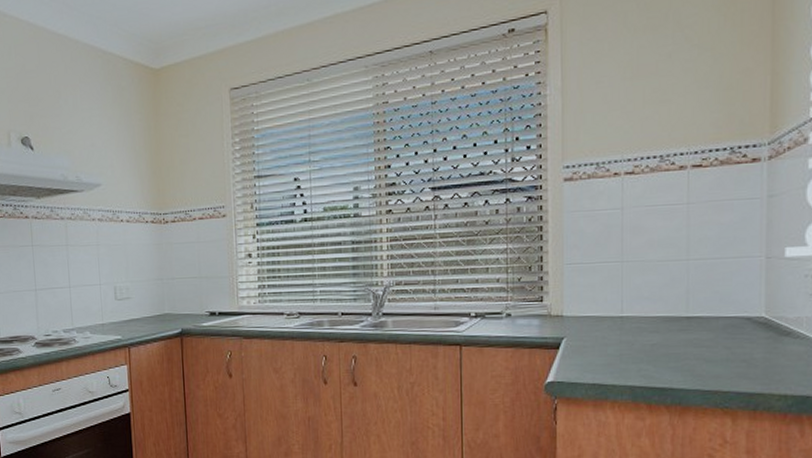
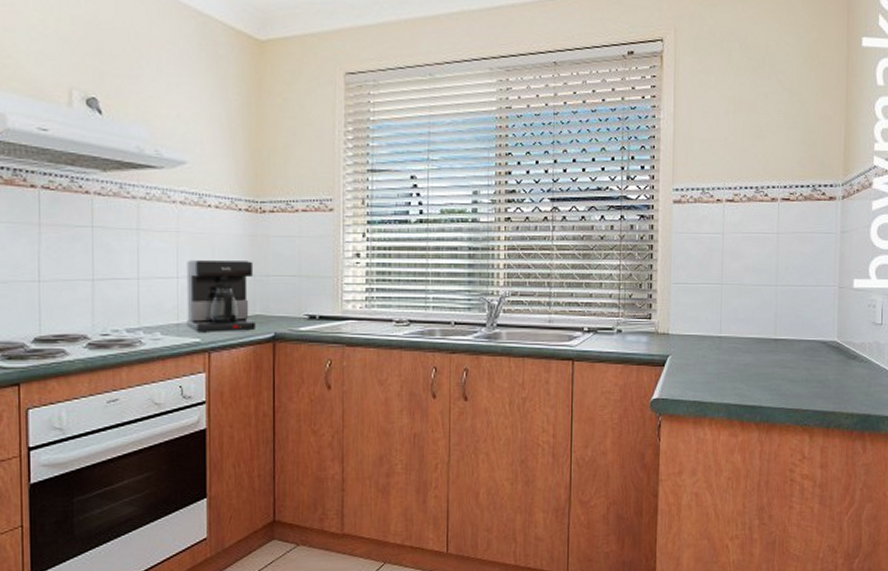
coffee maker: none [106,267,166,332] -> present [186,260,256,334]

